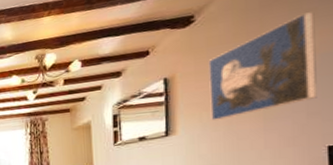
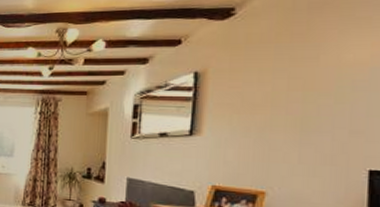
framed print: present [208,12,317,121] -> none [242,21,367,126]

